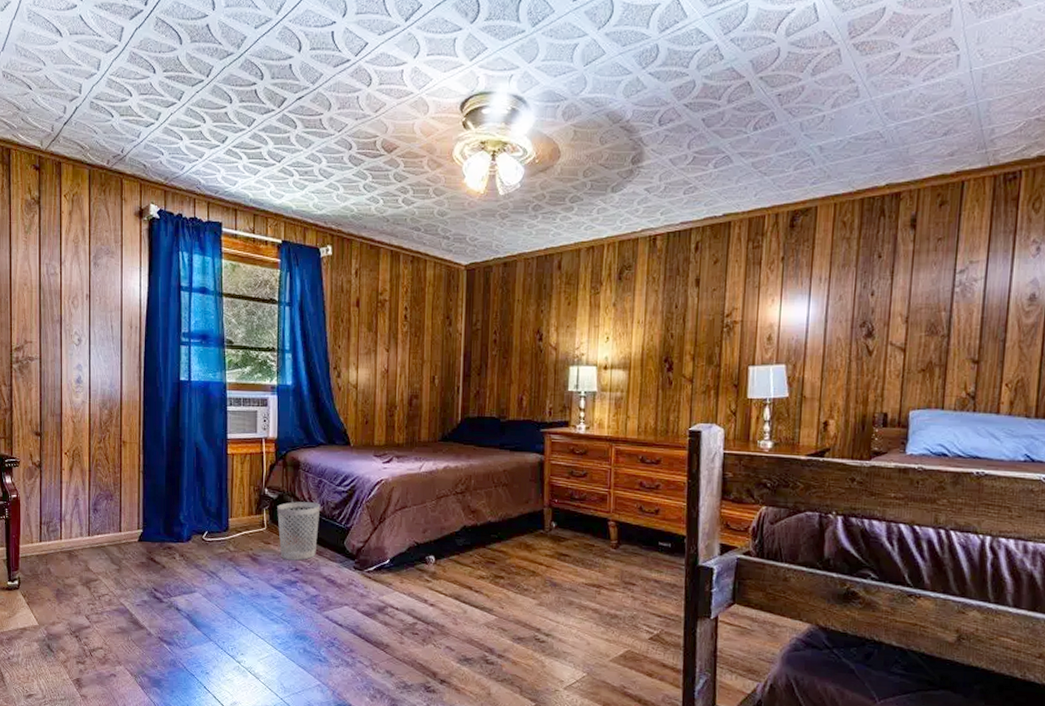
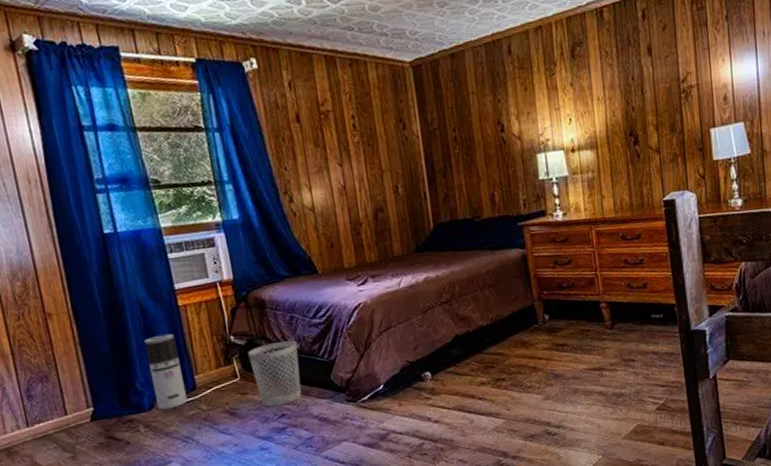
air purifier: none [193,476,220,544] -> present [143,333,188,410]

